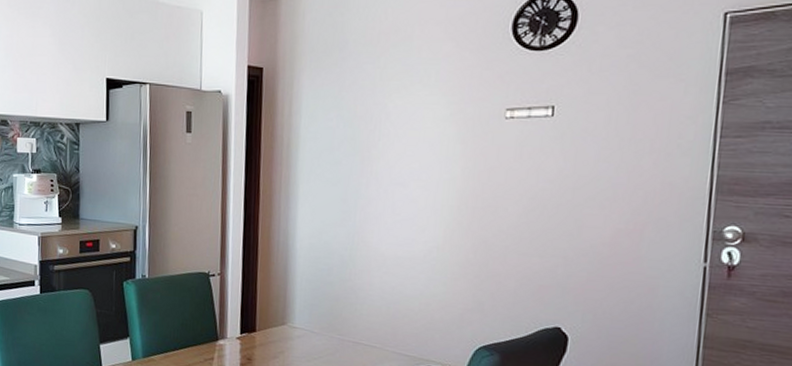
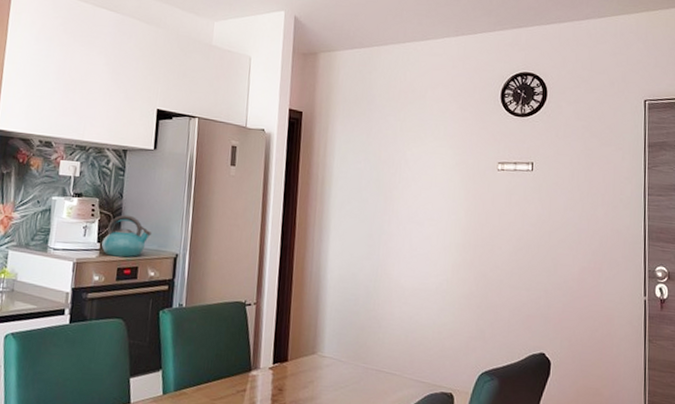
kettle: none [63,188,111,231] -> present [101,214,152,258]

